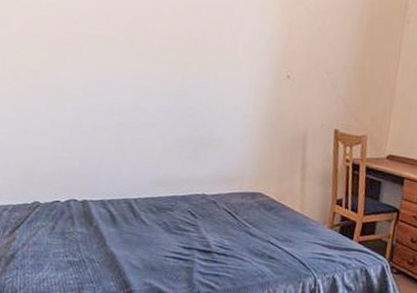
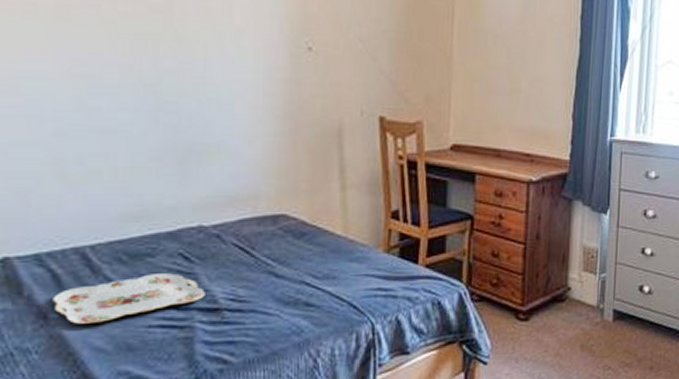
serving tray: none [110,222,203,250] -> present [53,273,205,324]

